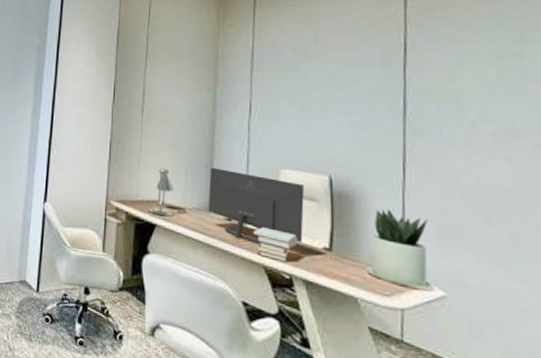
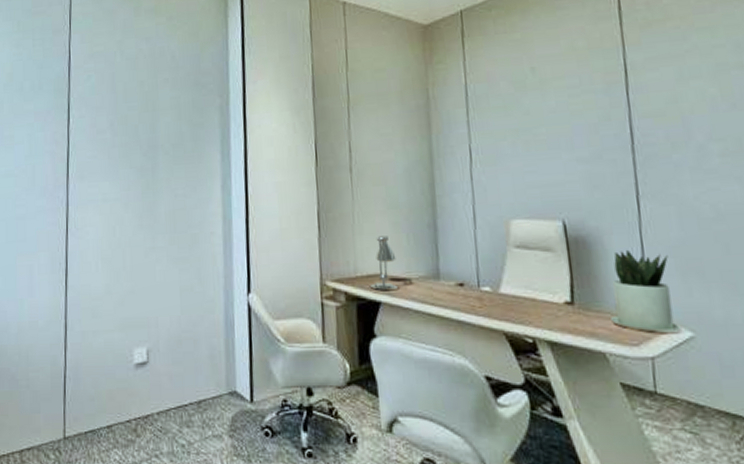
computer monitor: present [208,167,304,244] -> none [434,227,543,308]
books: present [253,227,298,263] -> none [489,288,538,325]

